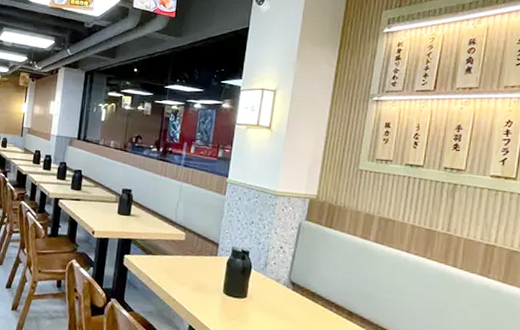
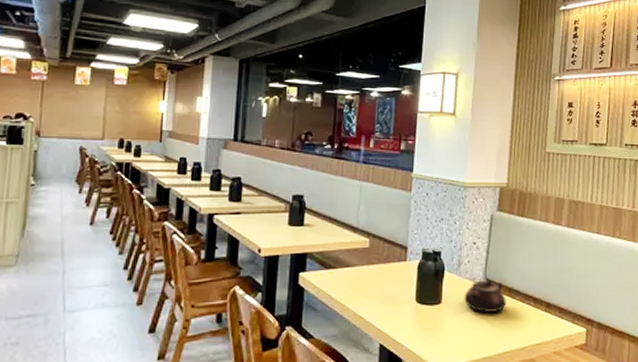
teapot: none [268,282,309,313] -> present [464,280,506,312]

